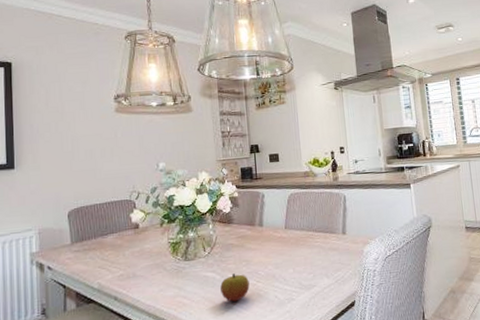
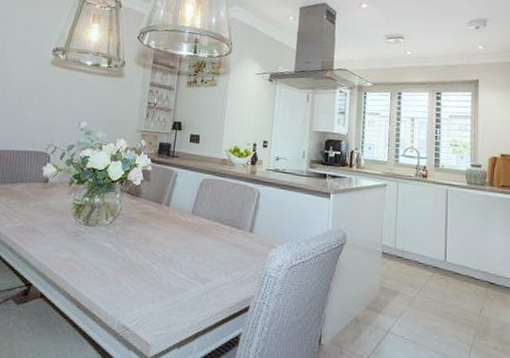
apple: present [220,273,250,302] -> none [114,249,145,279]

